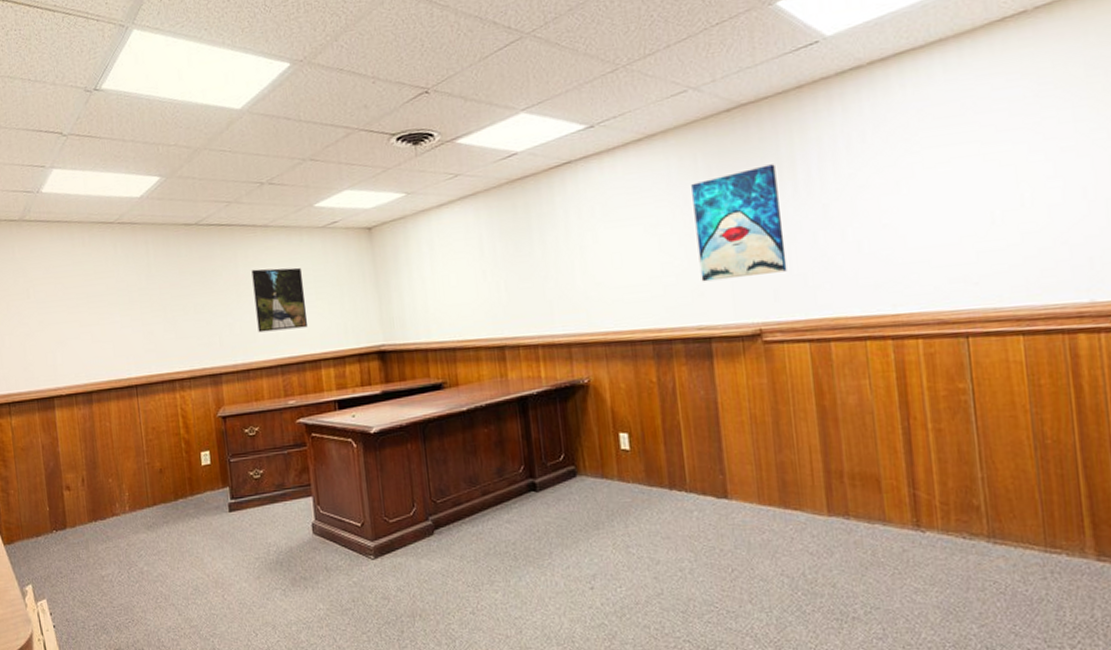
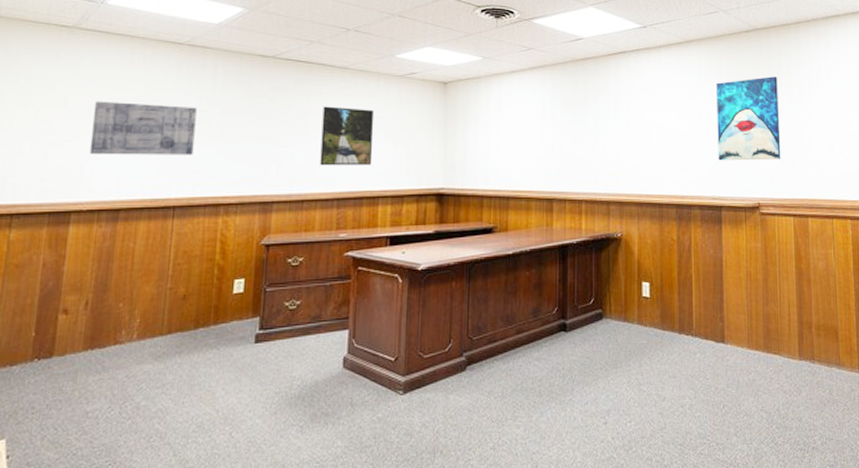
wall art: none [51,285,143,341] -> present [89,101,197,155]

